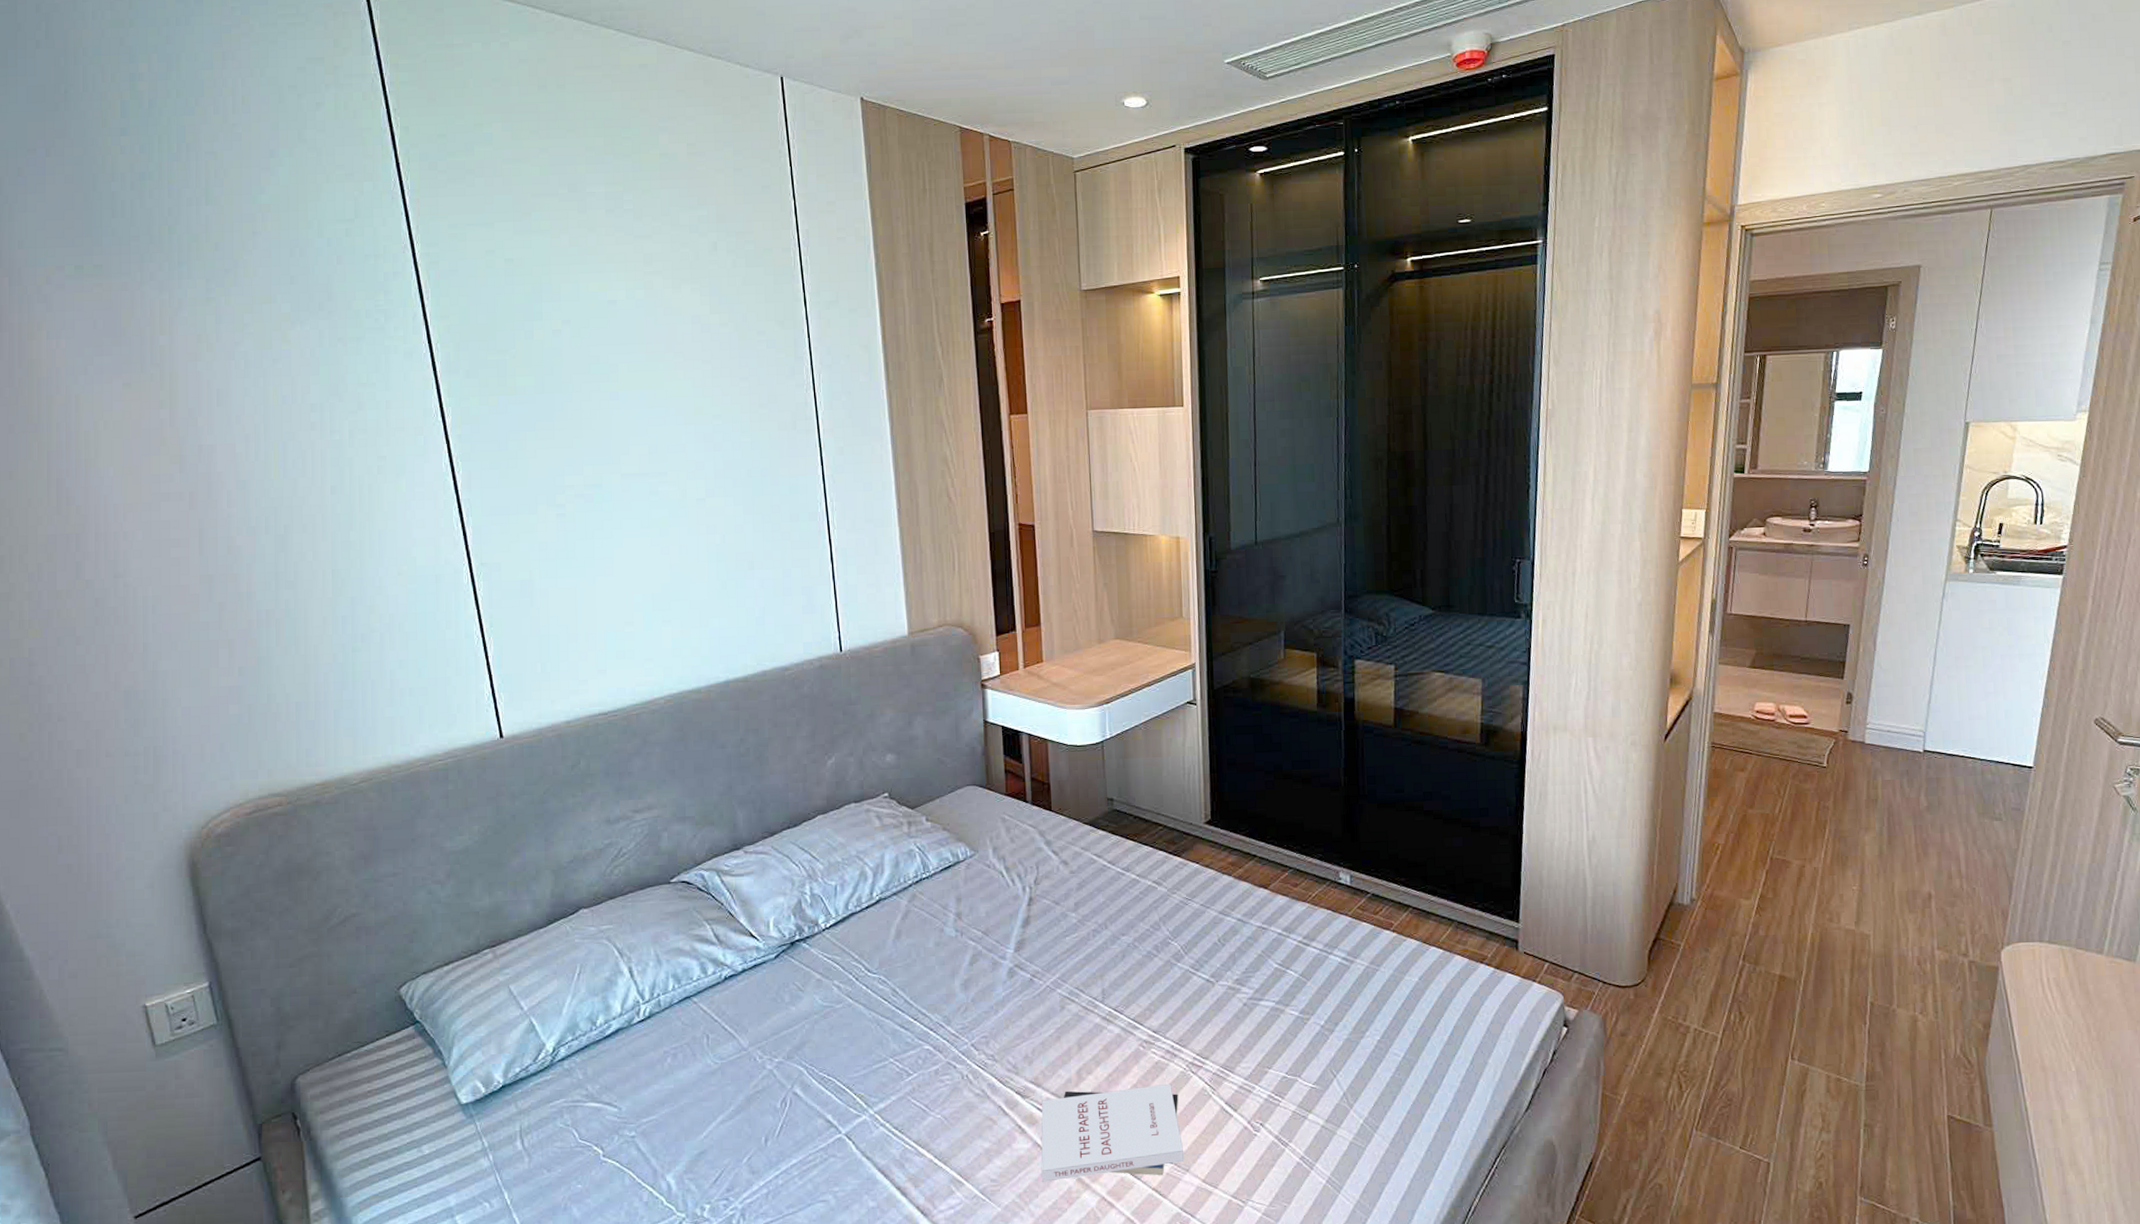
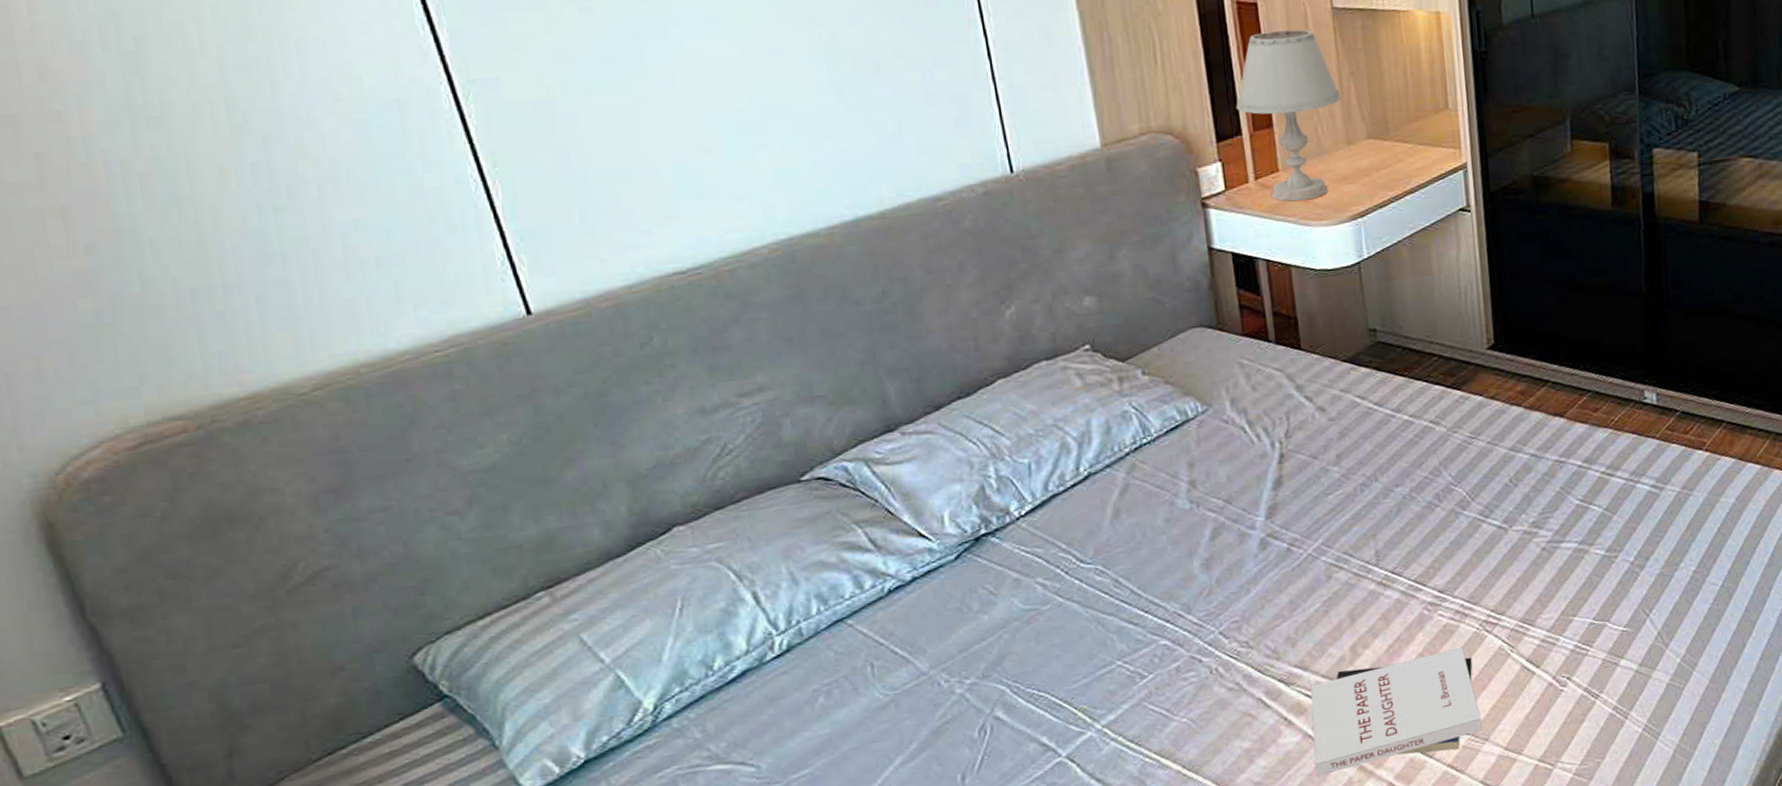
table lamp: none [1013,547,1096,688] -> present [1235,29,1341,202]

